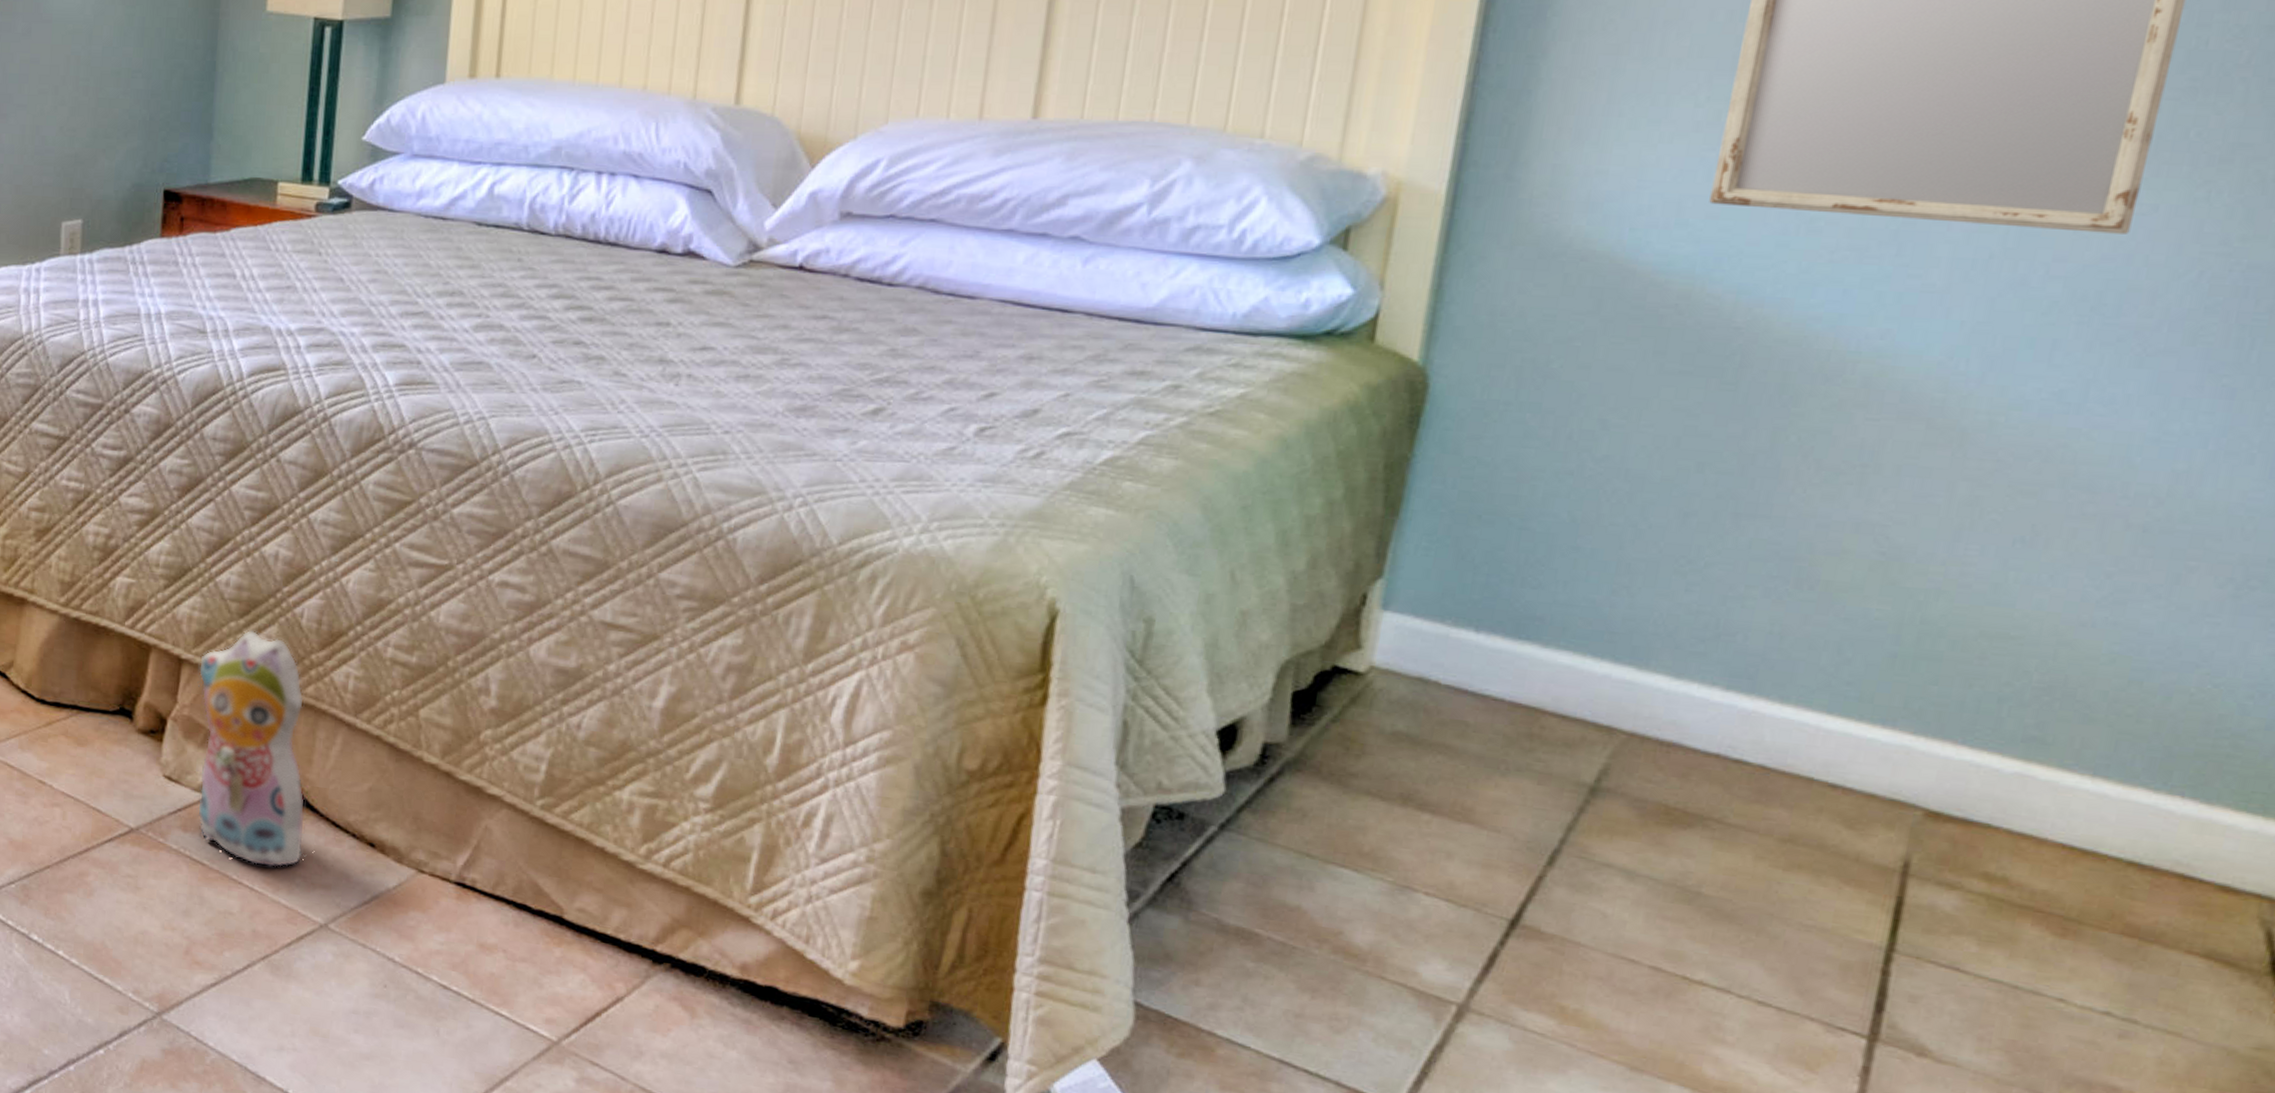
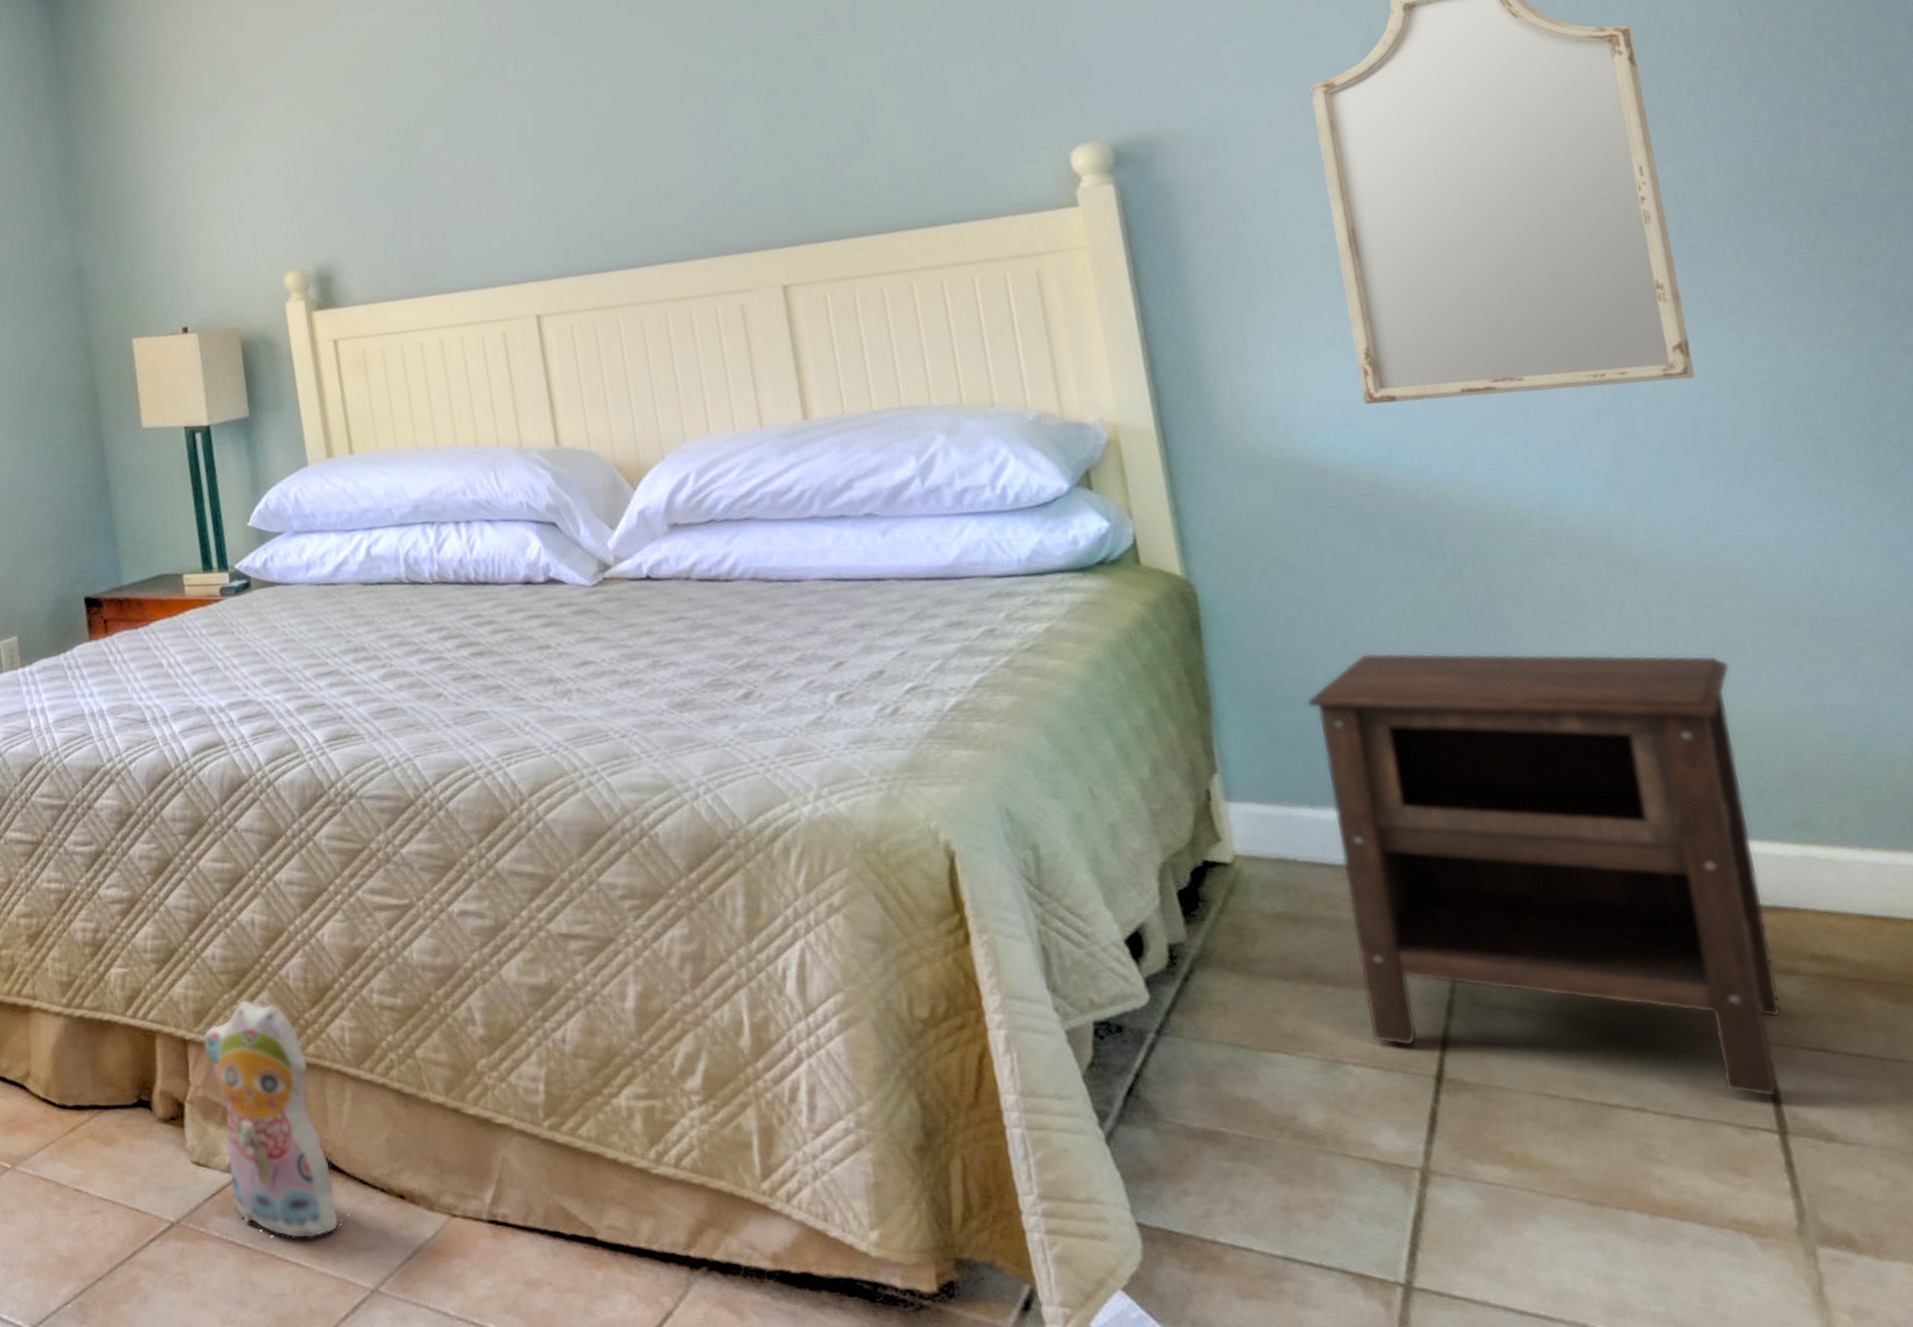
nightstand: none [1455,479,2026,1003] -> present [1308,652,1782,1097]

